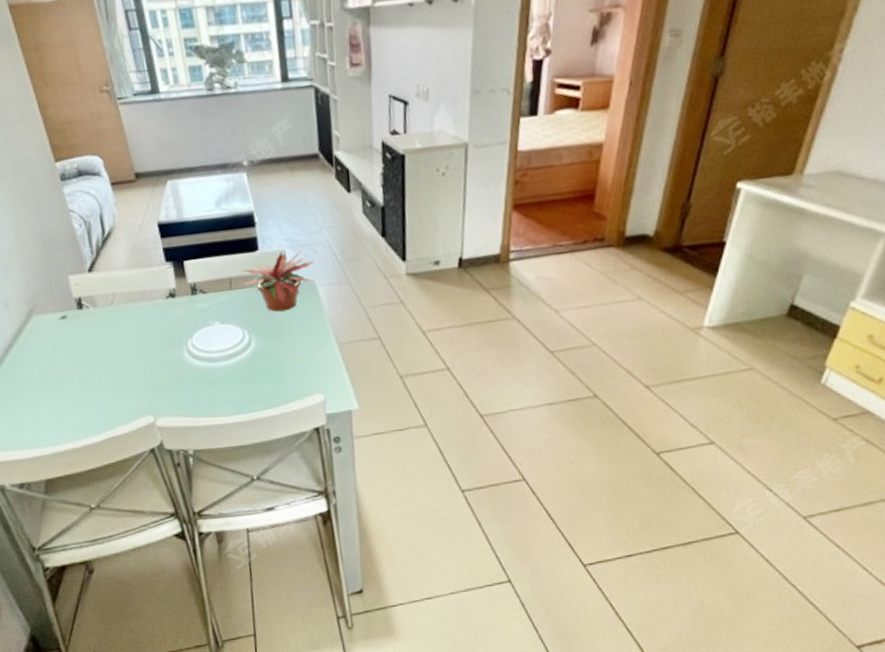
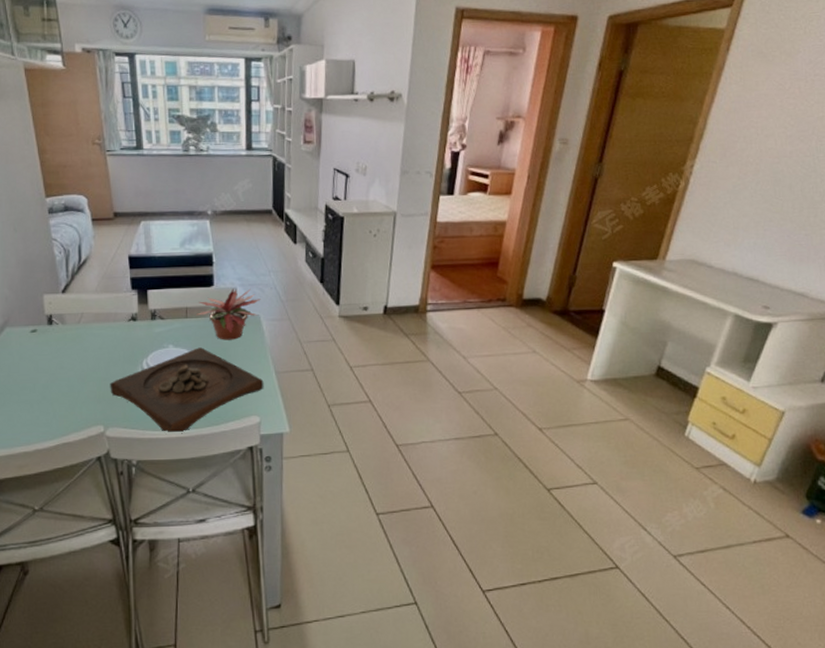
wooden tray: none [154,322,326,421] -> present [110,347,264,435]

